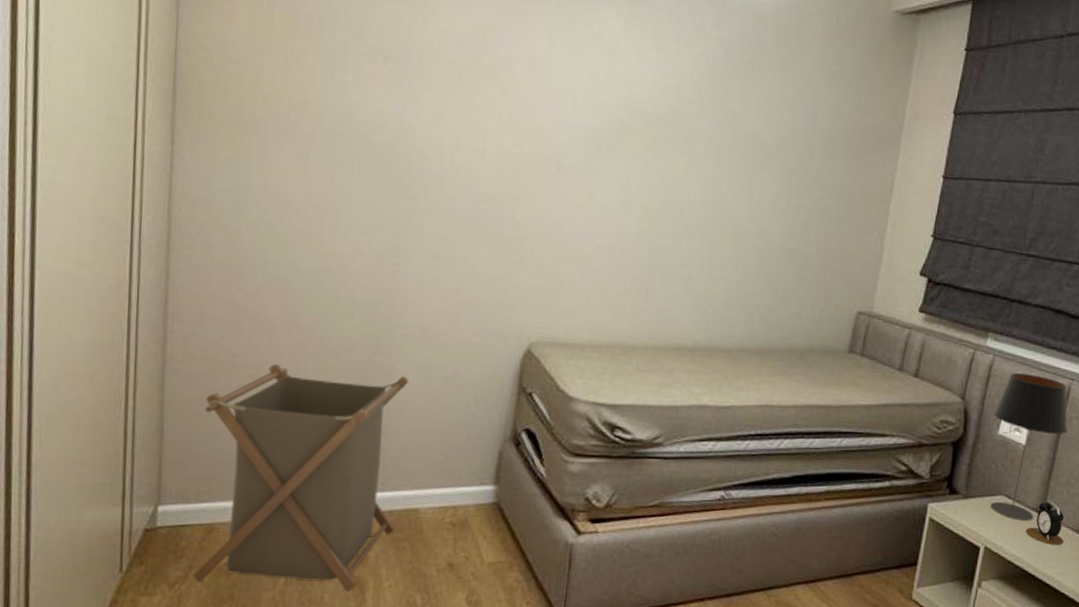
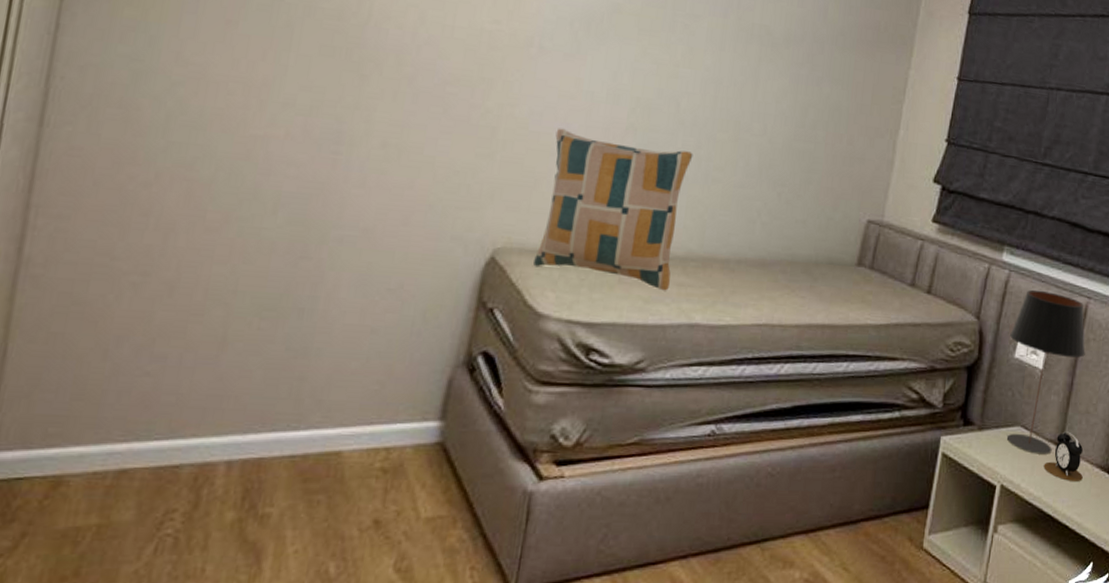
laundry basket: present [194,363,410,591] -> none [26,269,343,559]
pillow: none [563,237,697,377] -> present [533,128,693,291]

